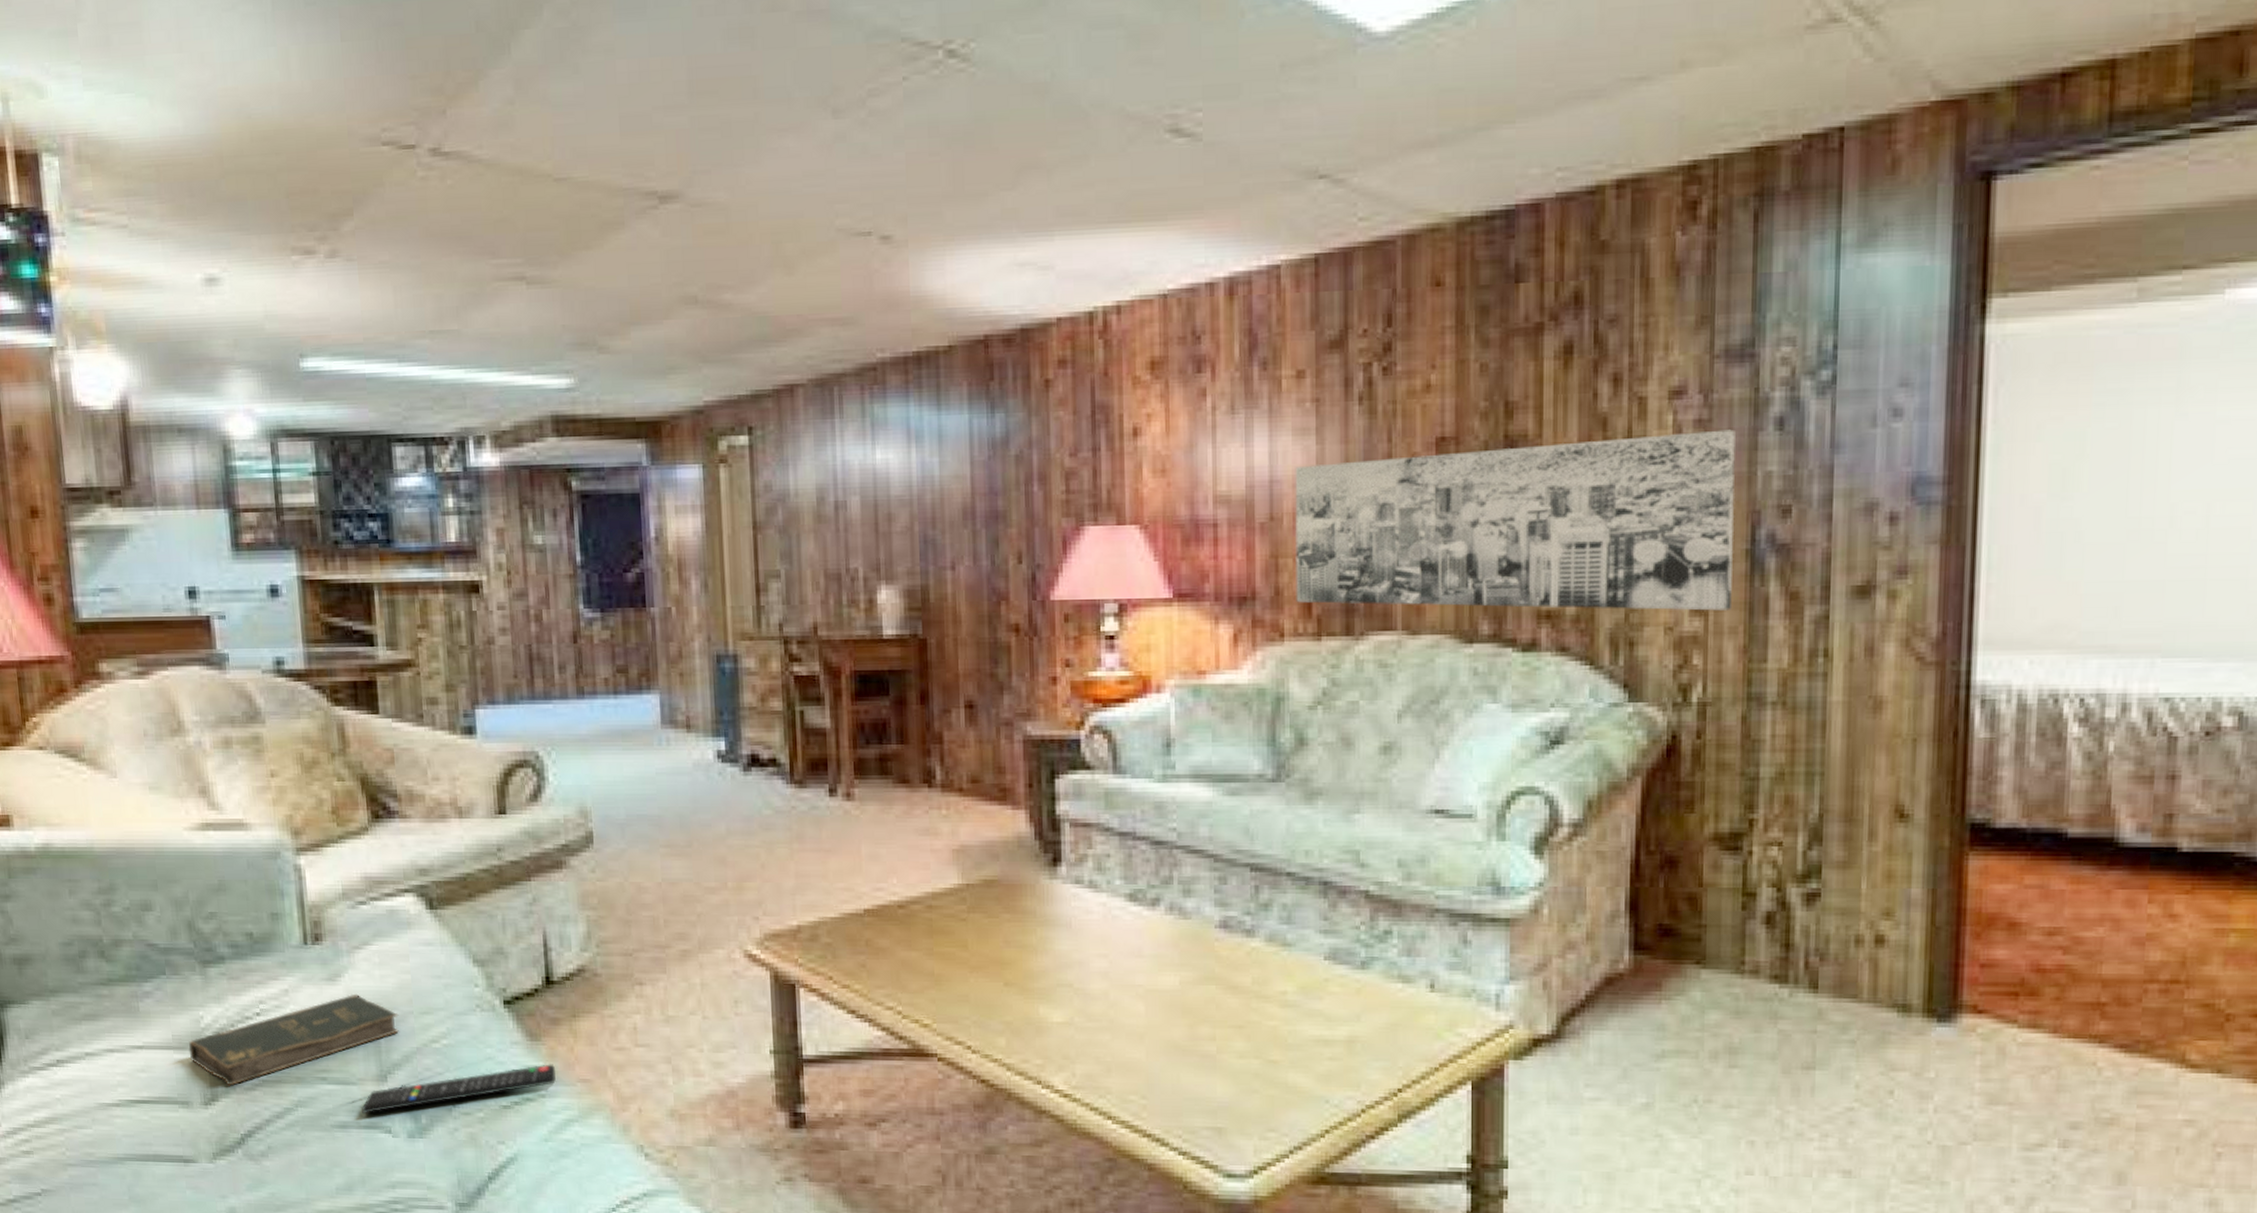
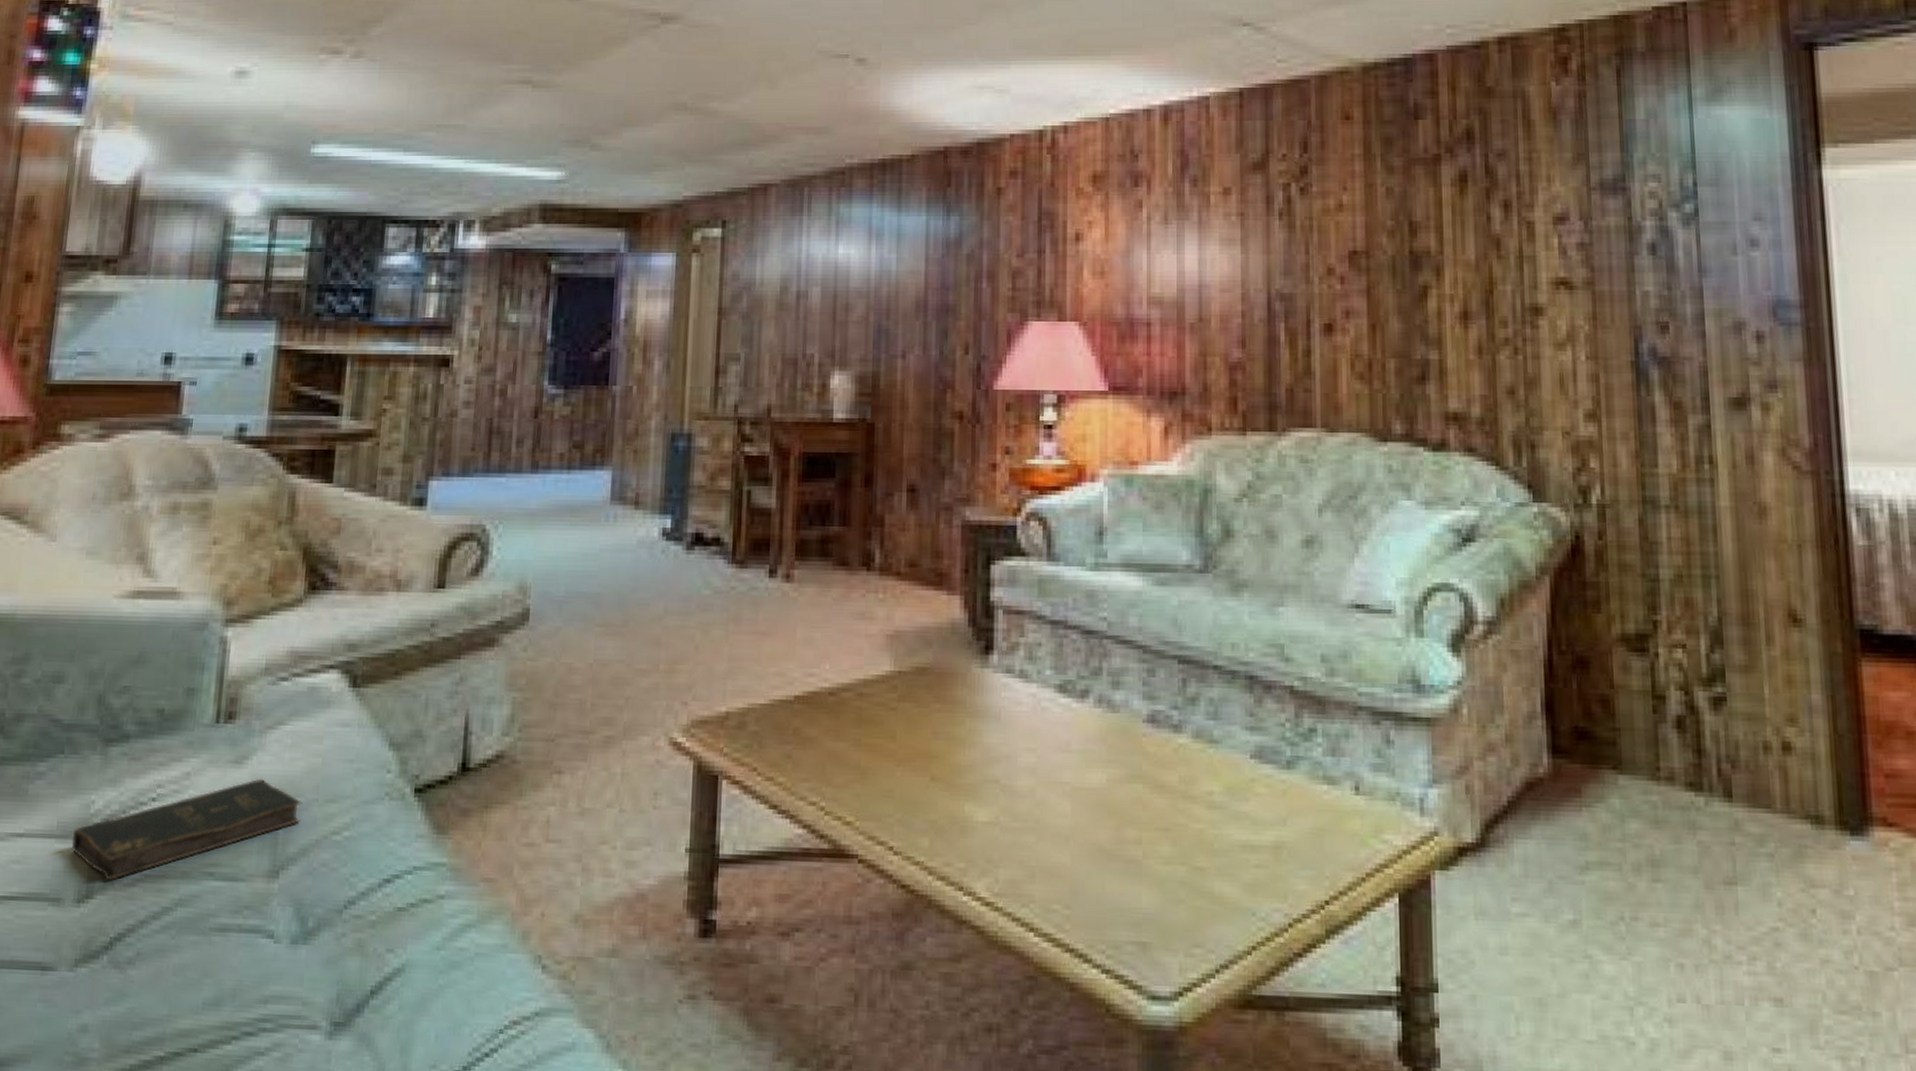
remote control: present [362,1064,556,1113] -> none [246,860,459,915]
wall art: present [1295,429,1735,611] -> none [1222,253,1622,417]

